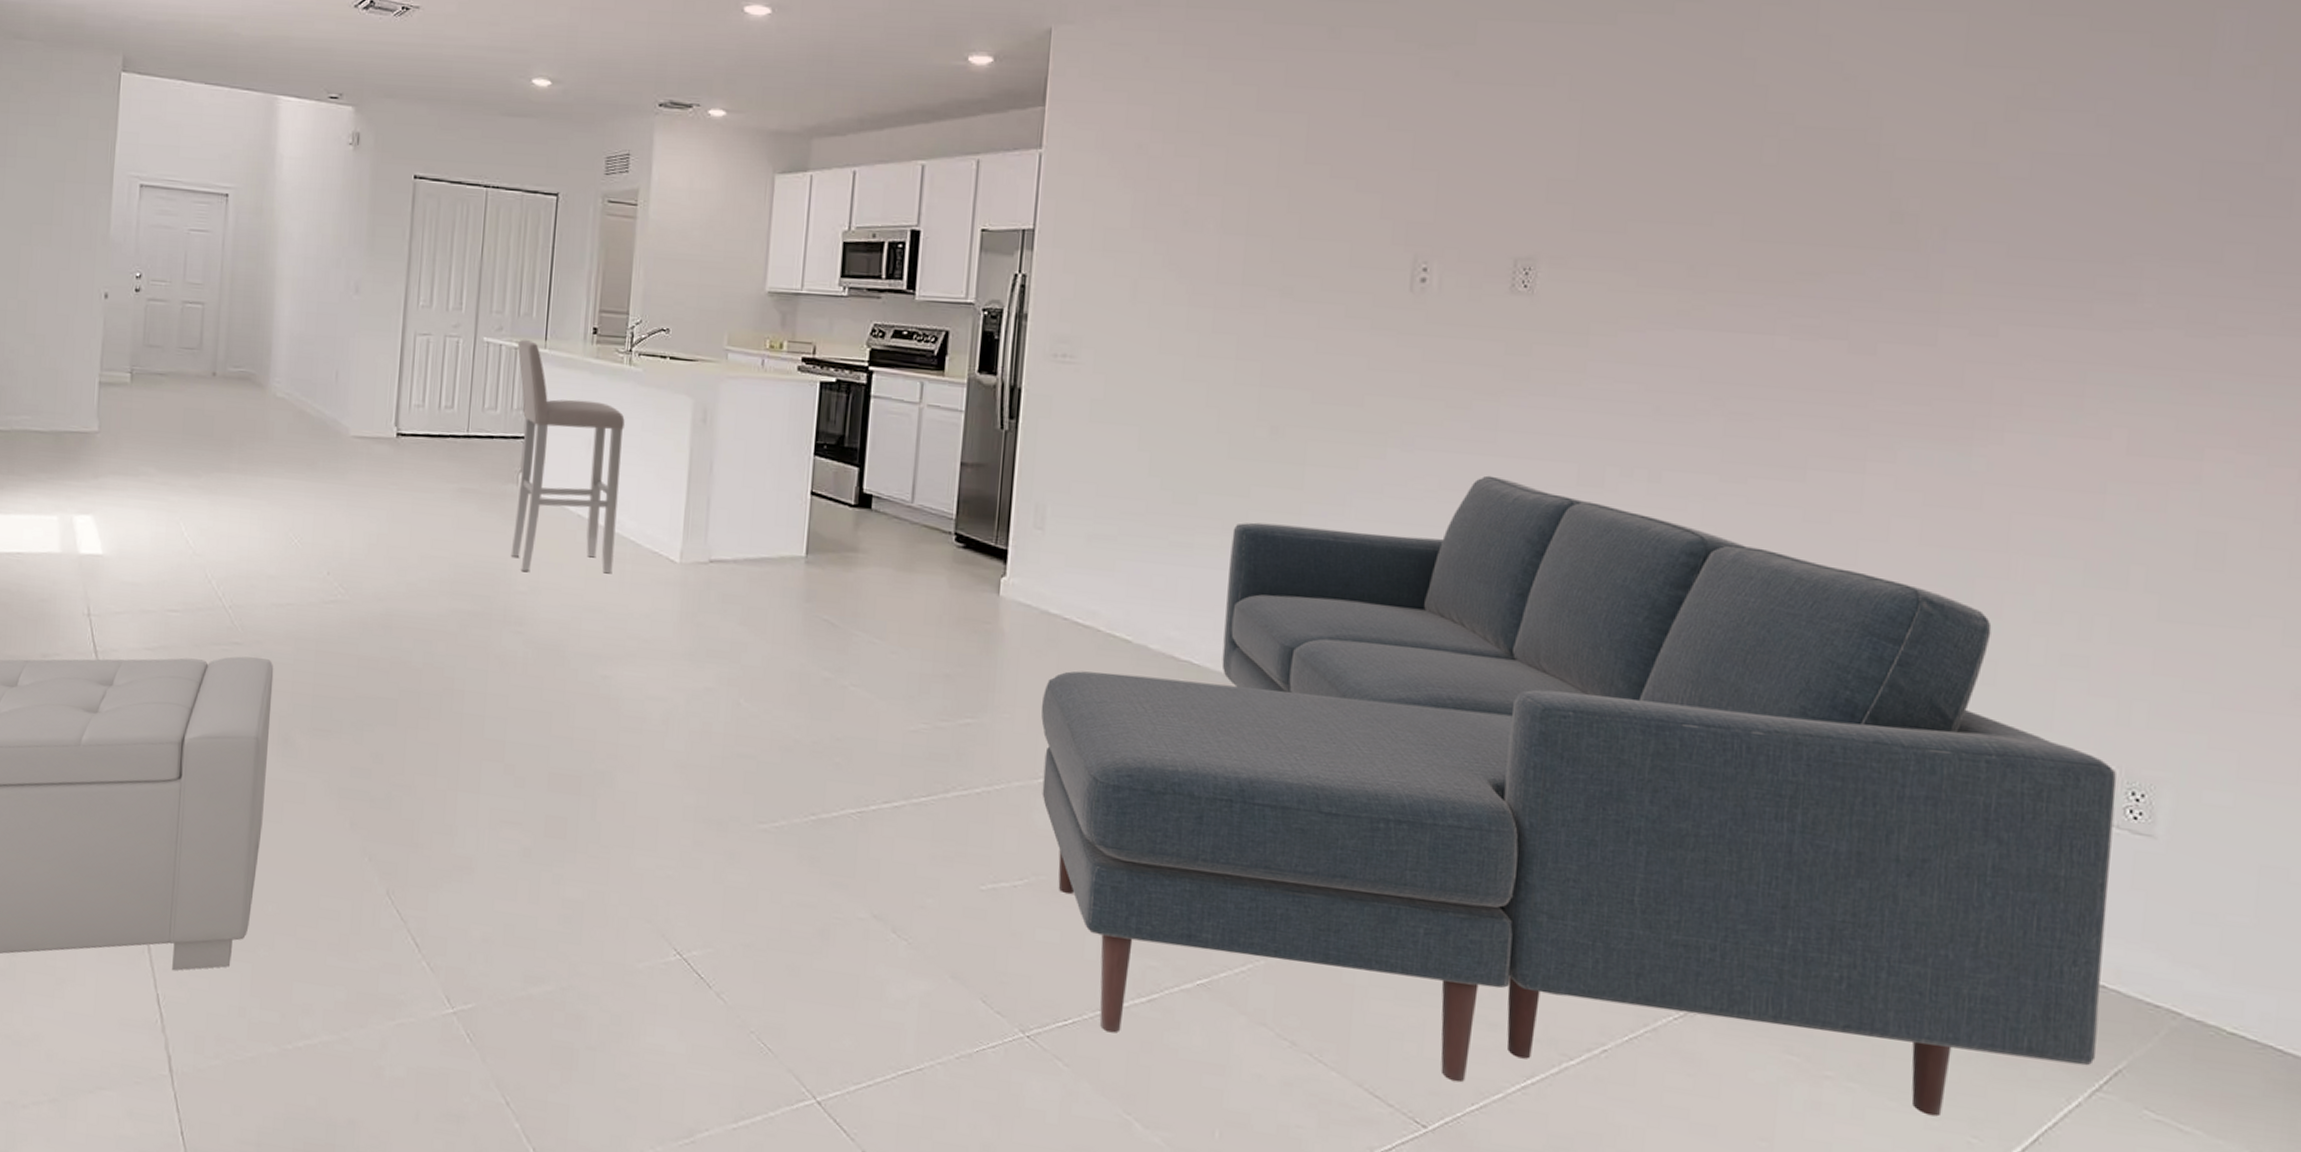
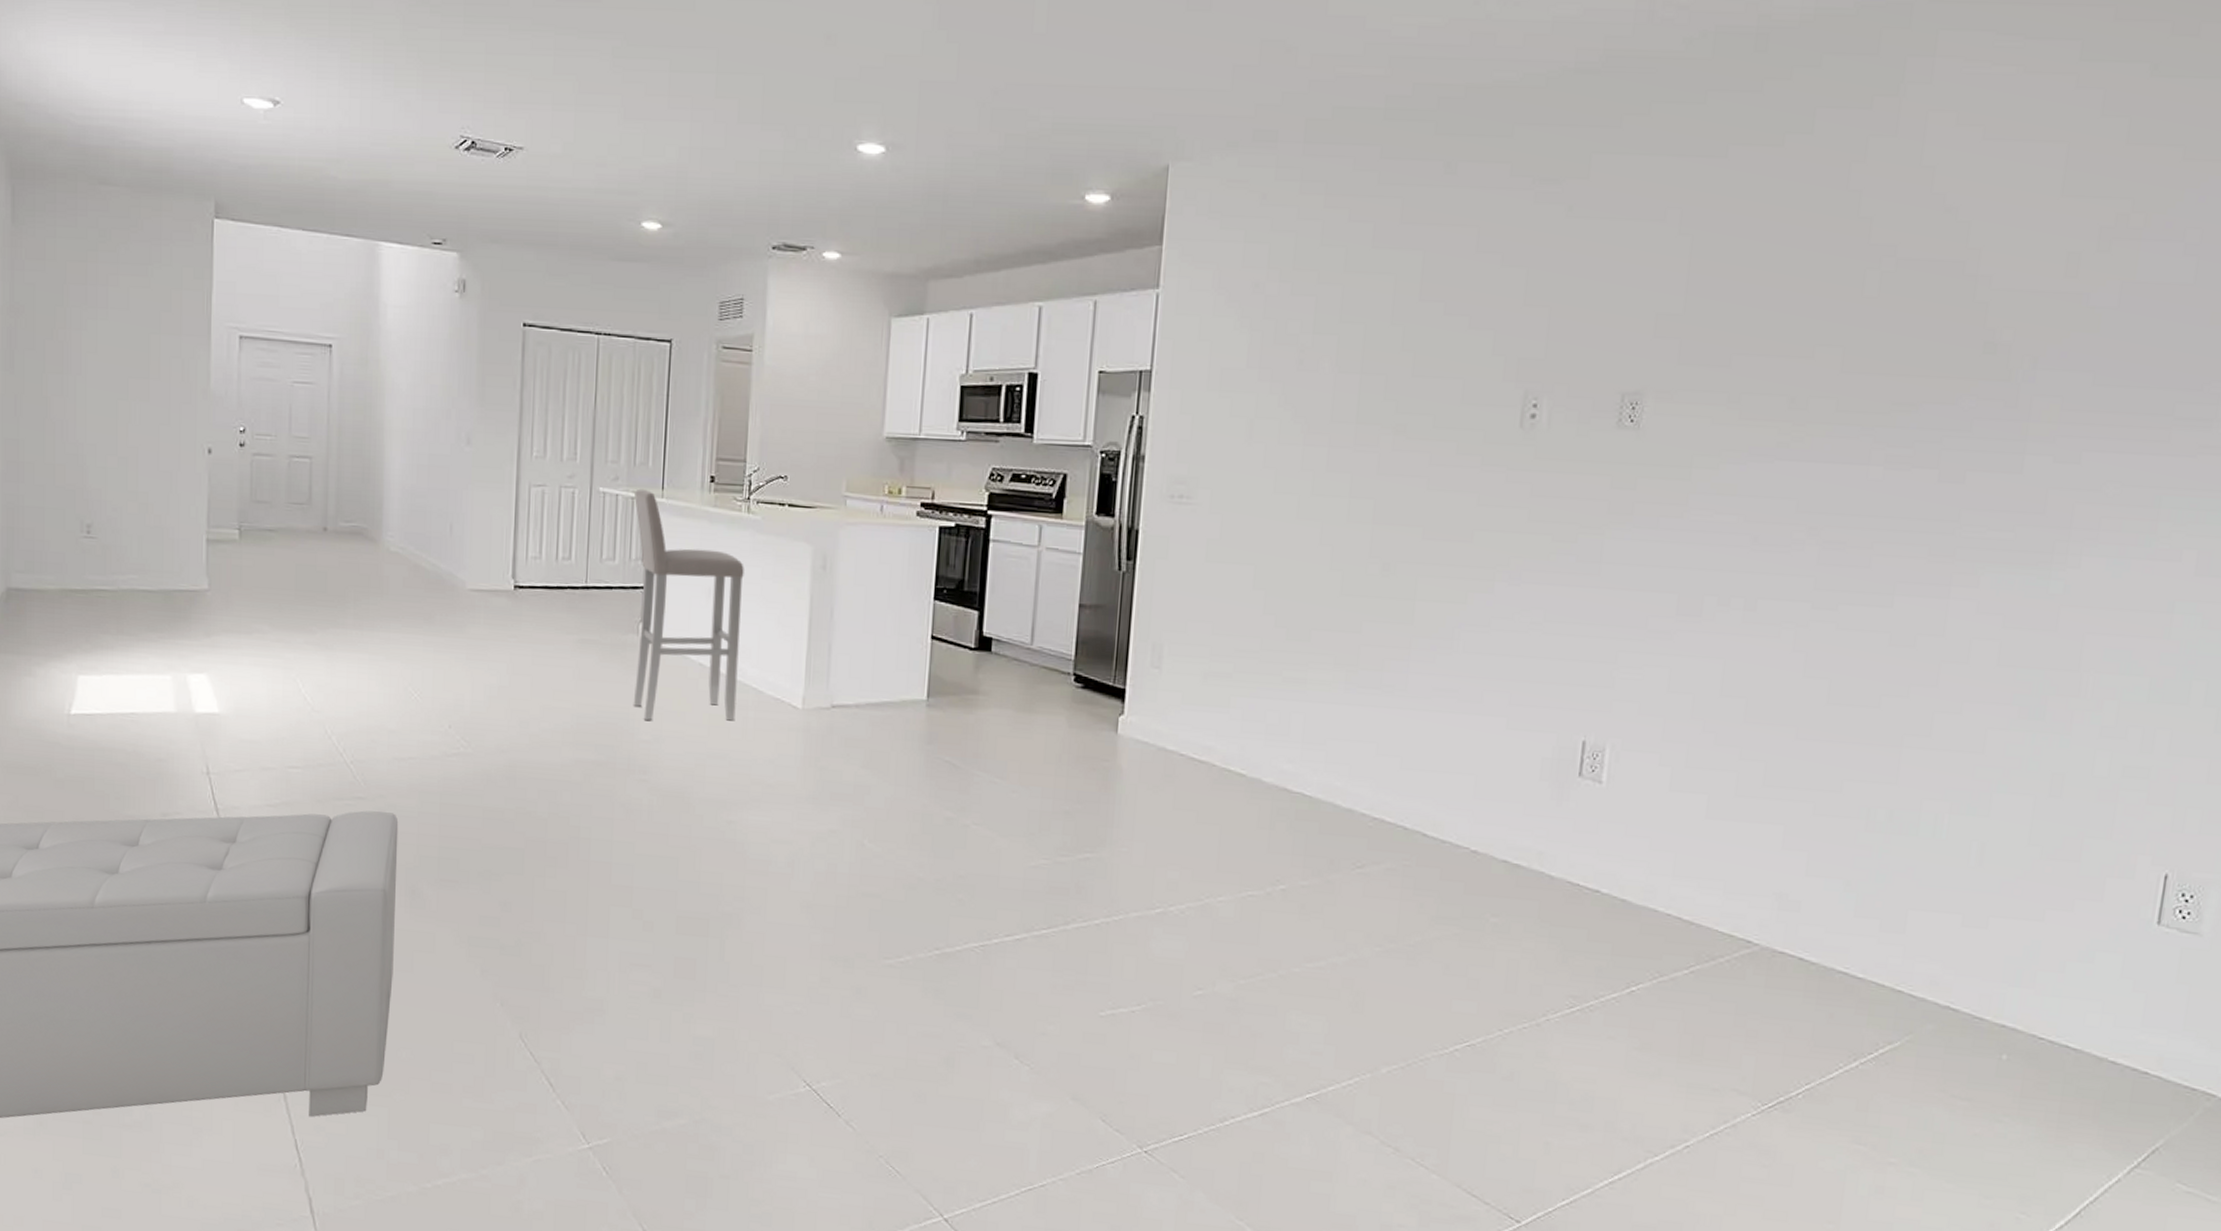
sofa: present [1041,475,2116,1117] -> none [1158,607,2169,1196]

